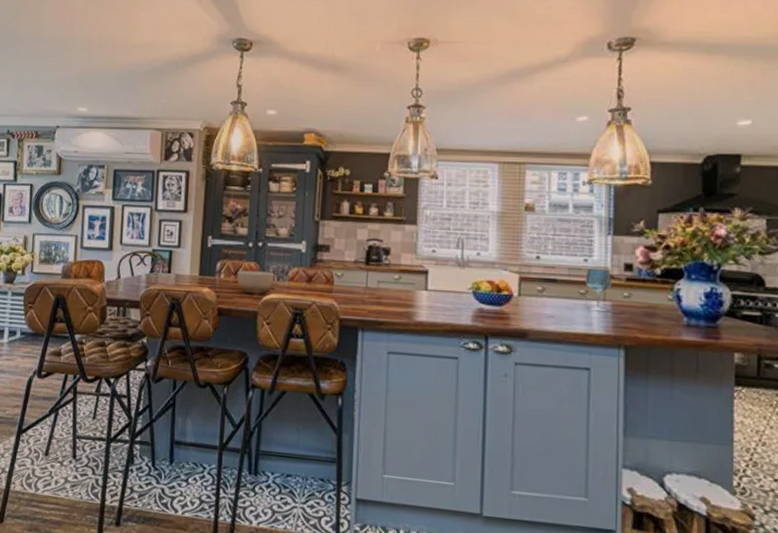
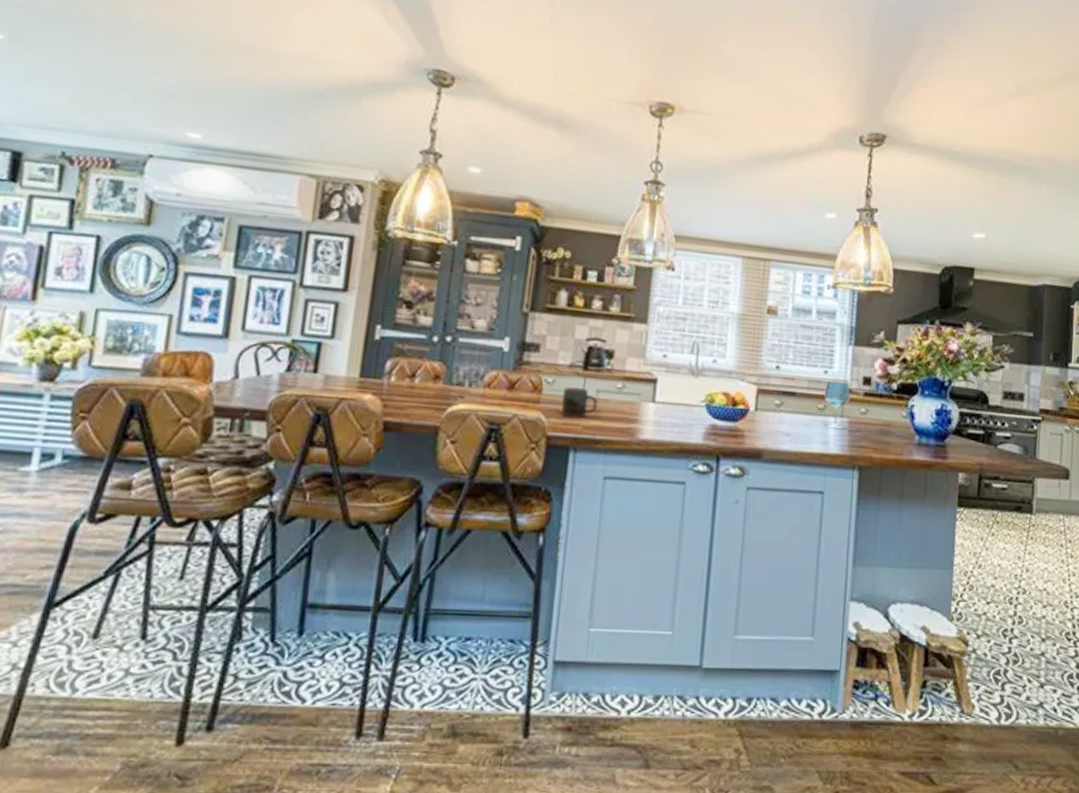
bowl: present [237,270,275,294] -> none [413,372,466,404]
mug: none [349,279,379,304] -> present [561,387,598,417]

